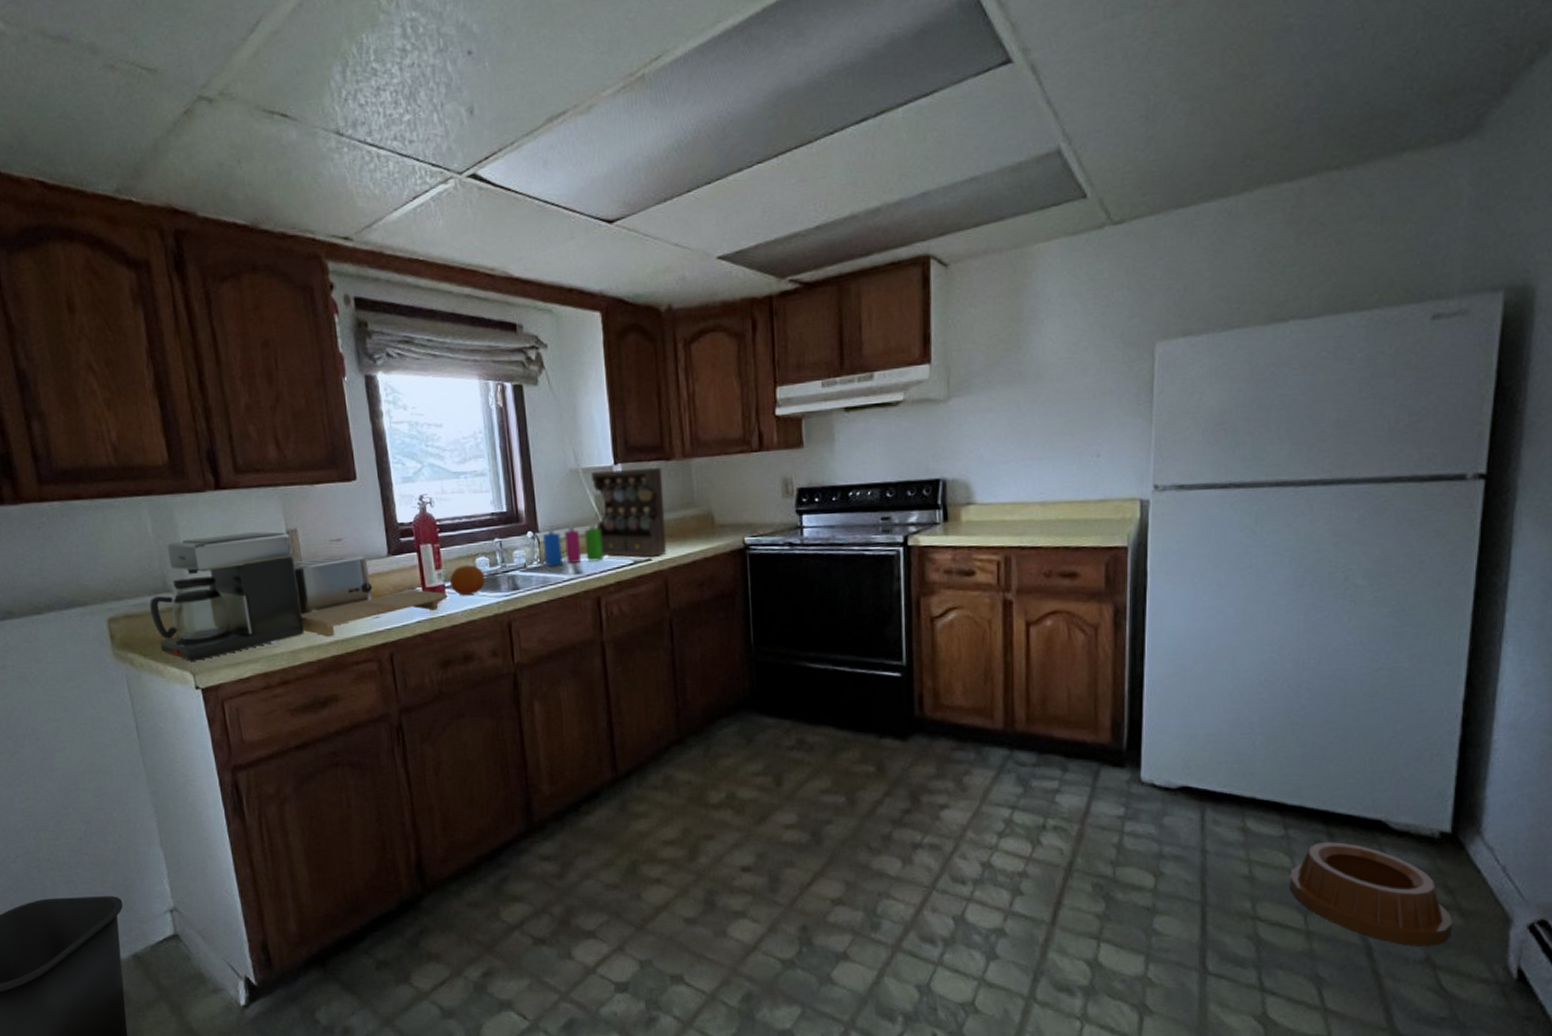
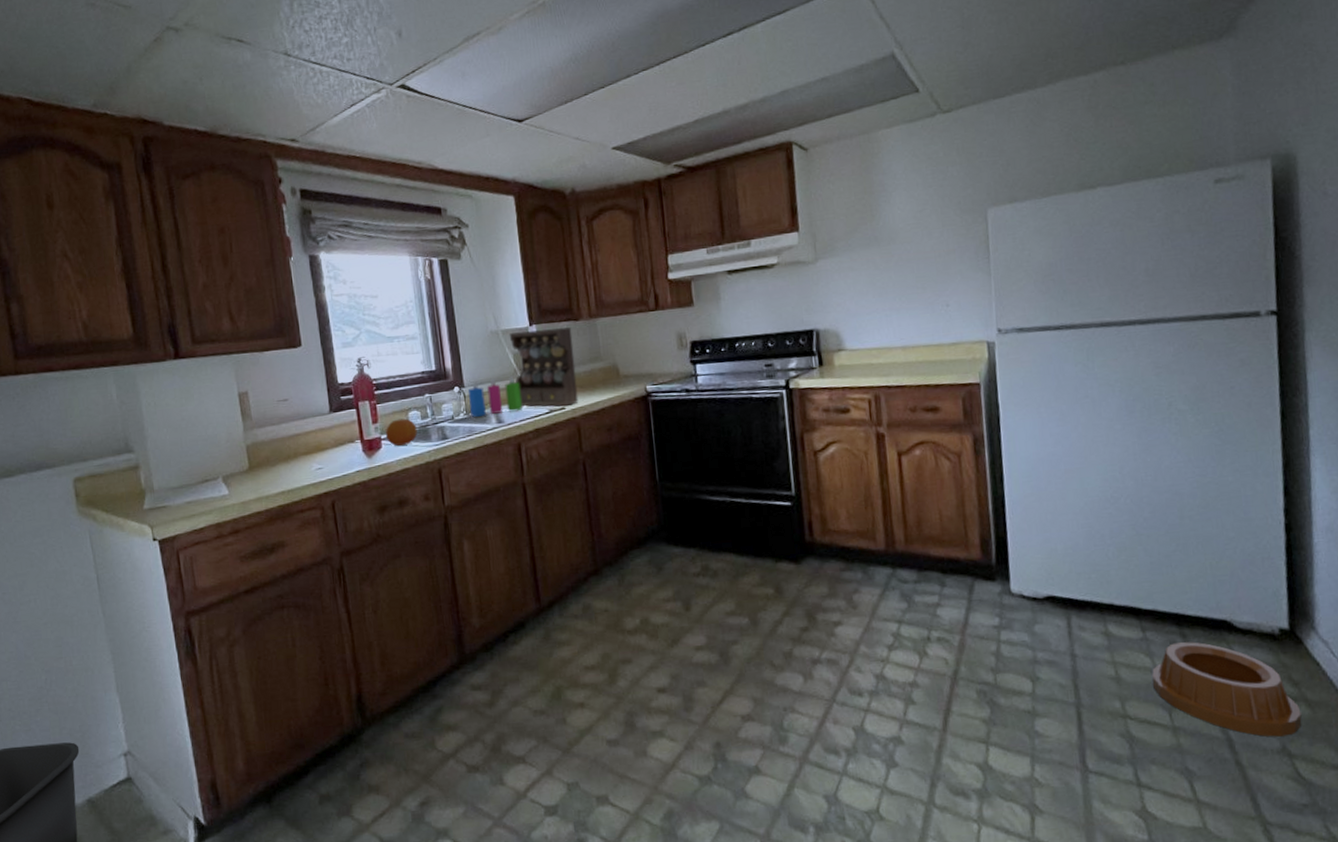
coffee maker: present [150,531,304,661] -> none [113,395,254,515]
toaster: present [293,554,373,614] -> none [244,412,316,468]
cutting board: present [301,589,448,636] -> none [251,442,384,487]

